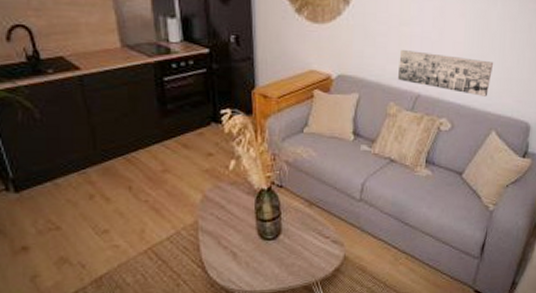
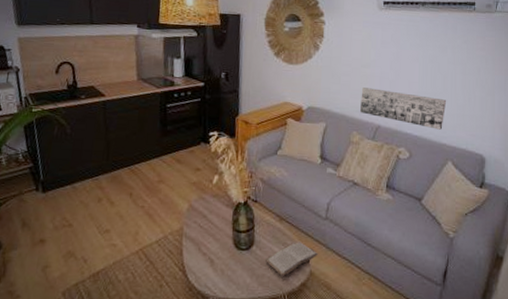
book: none [295,227,353,263] -> present [265,242,319,276]

